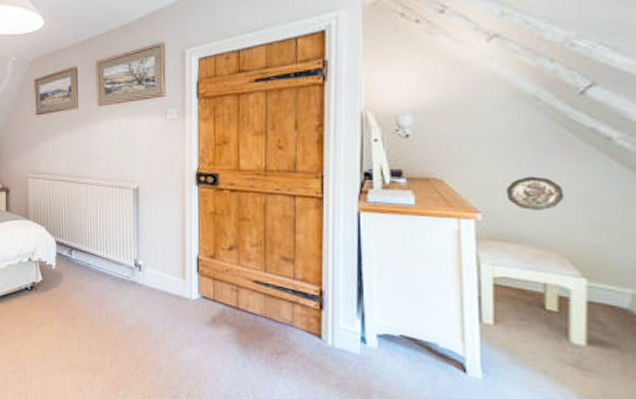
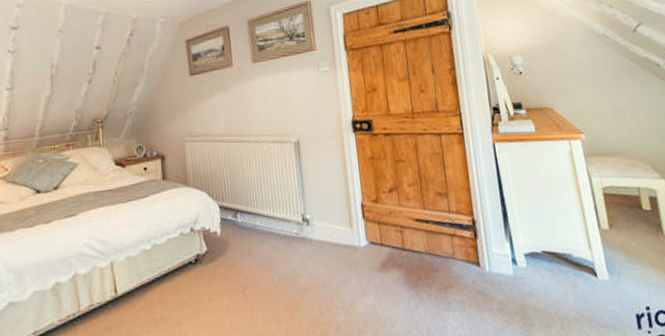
decorative plate: present [506,176,564,210] -> none [598,99,638,127]

